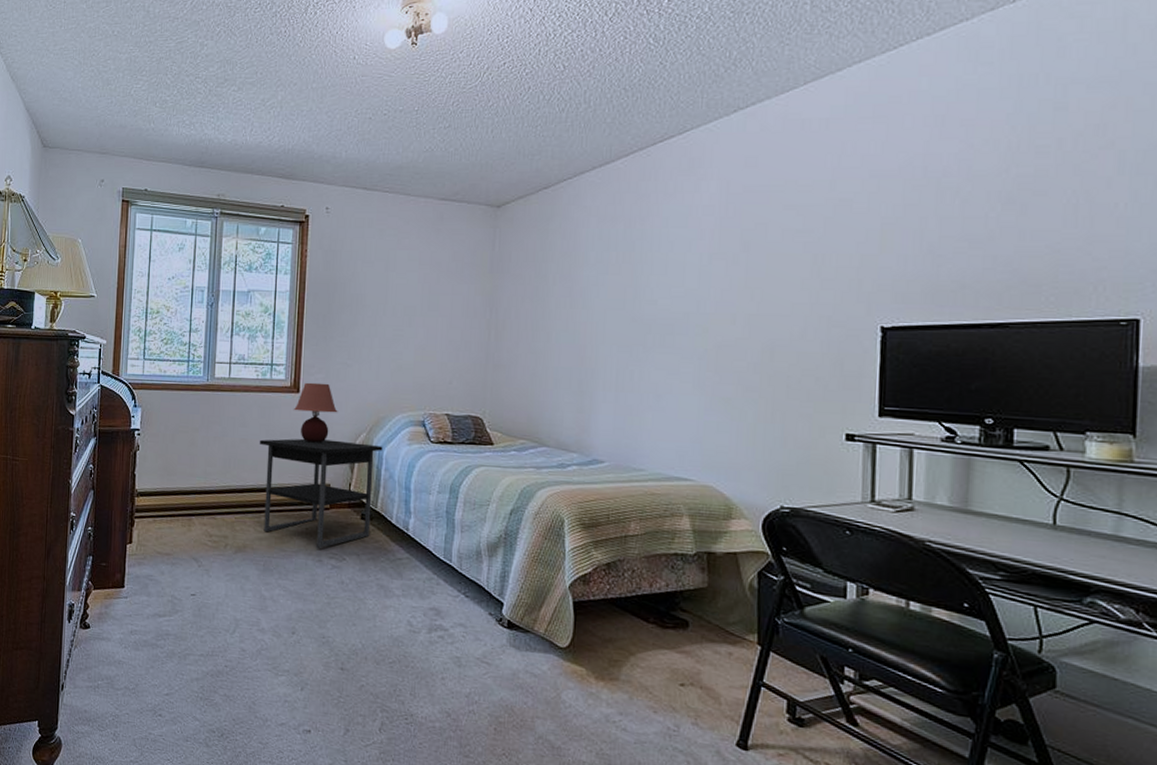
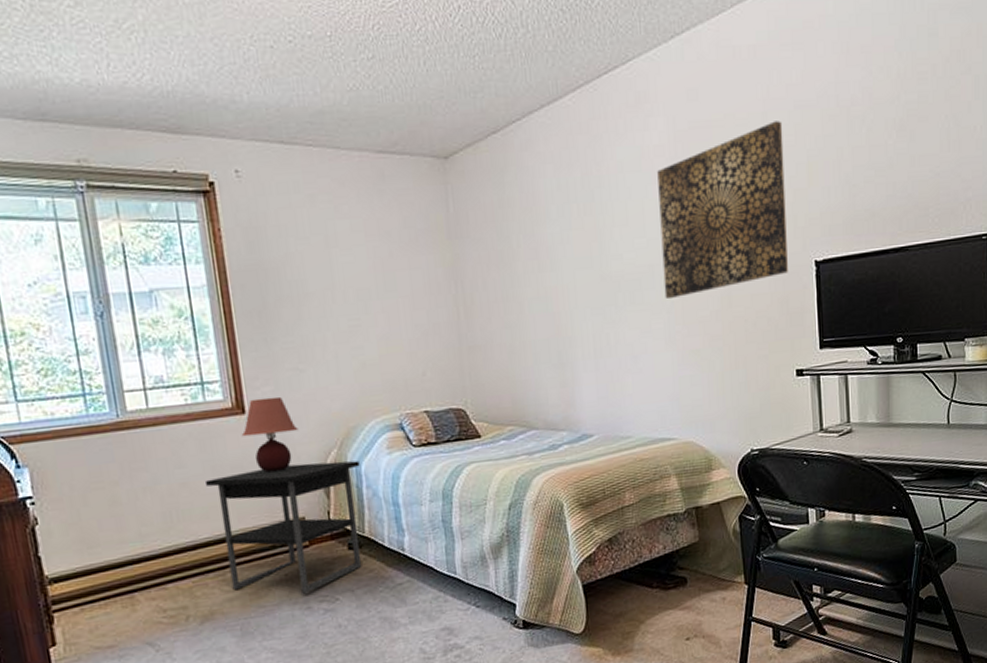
wall art: none [698,188,854,347] -> present [657,121,788,300]

